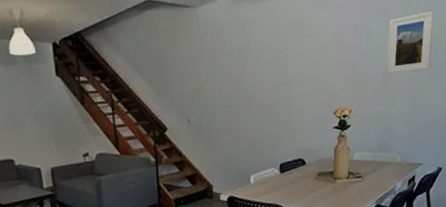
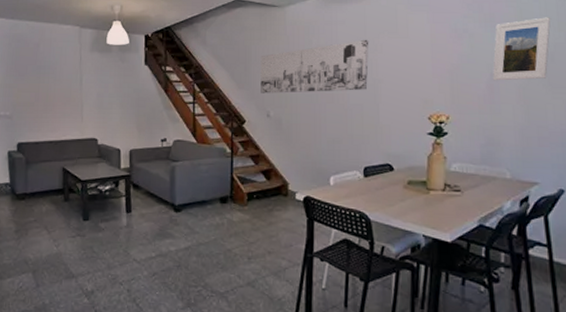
wall art: none [177,38,280,99] -> present [261,39,369,93]

